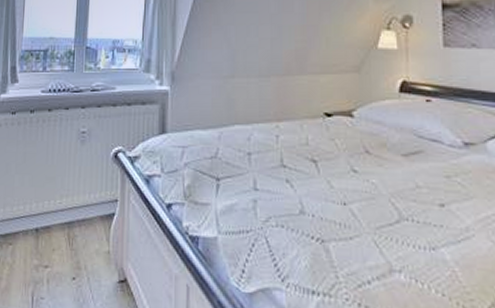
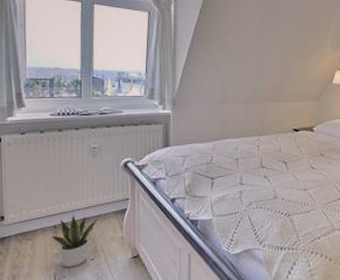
potted plant: none [32,216,83,286] -> present [51,214,98,267]

